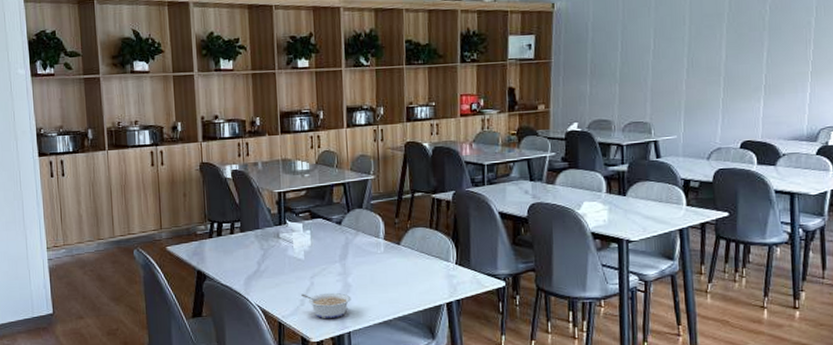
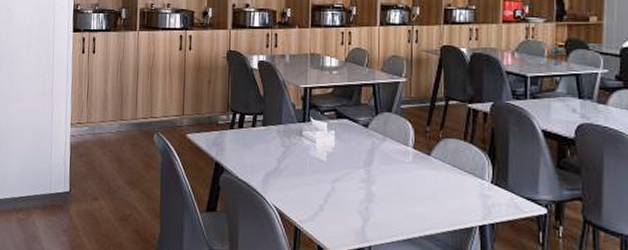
legume: present [301,292,351,318] -> none [321,198,374,229]

